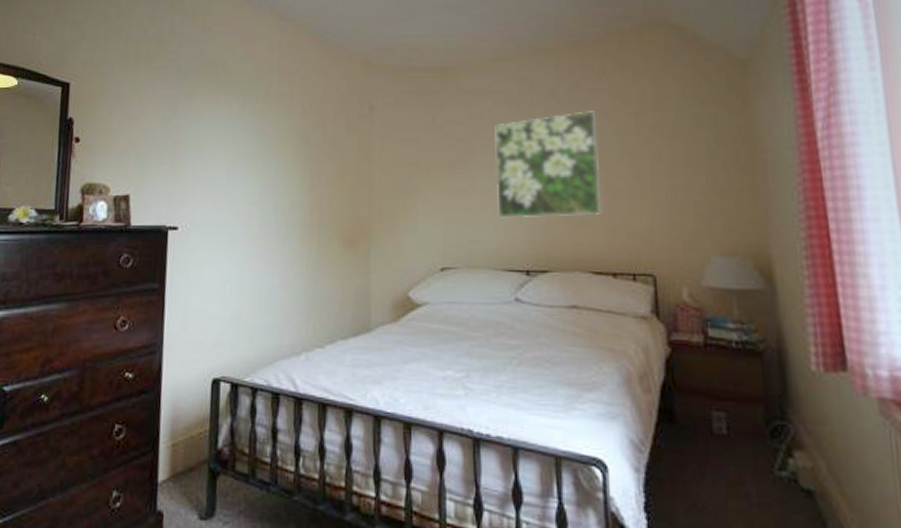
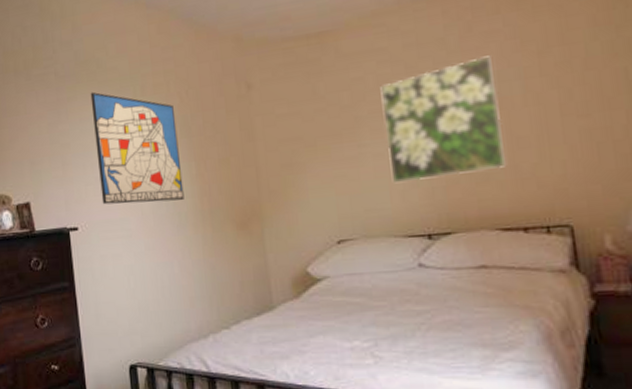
wall art: none [207,91,296,210] -> present [90,91,184,205]

